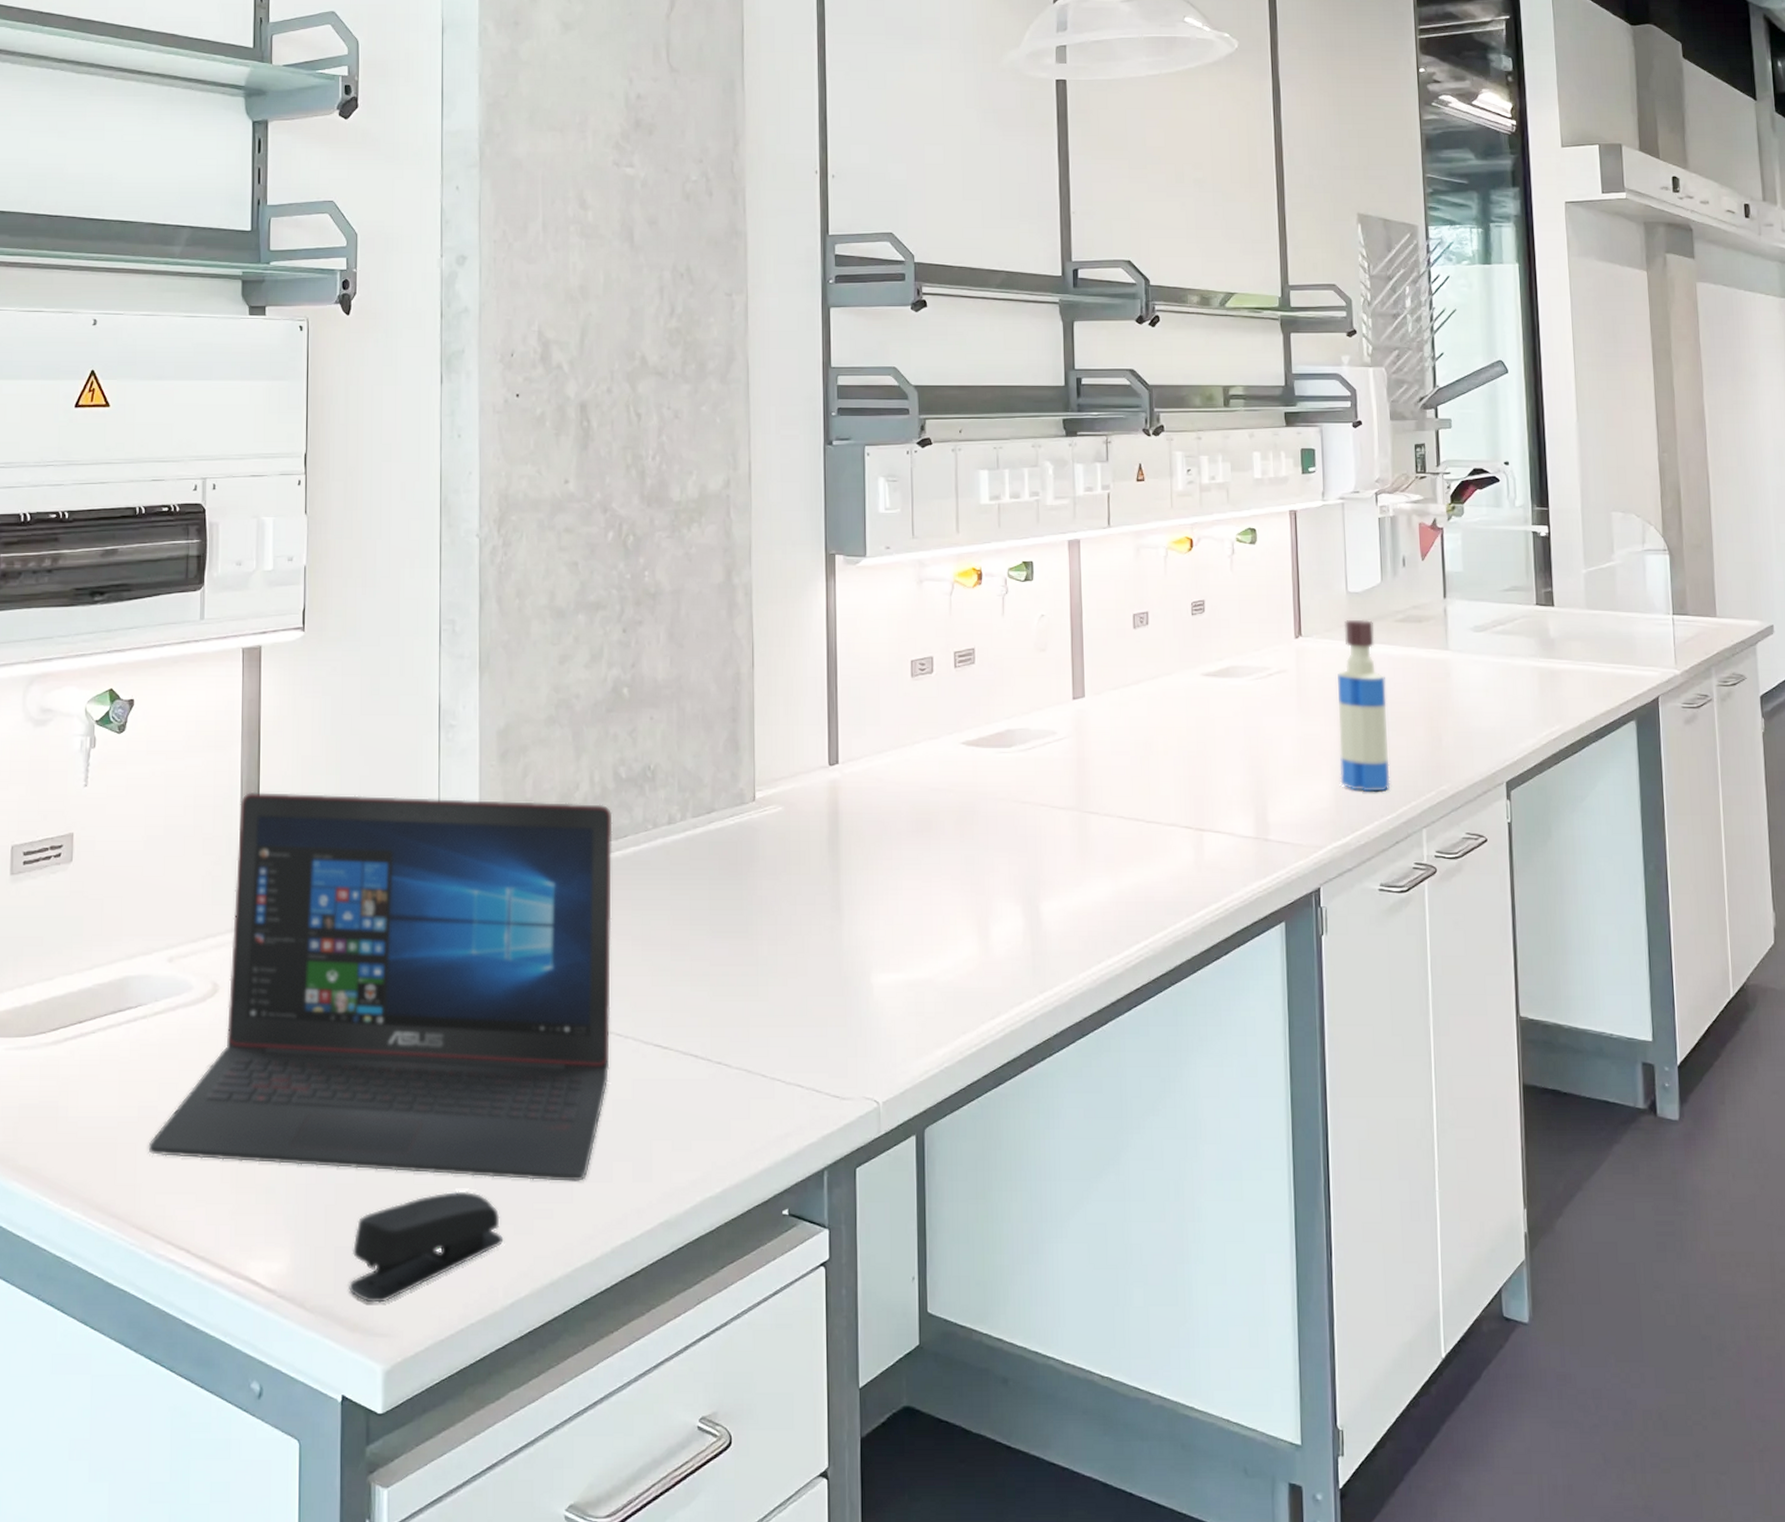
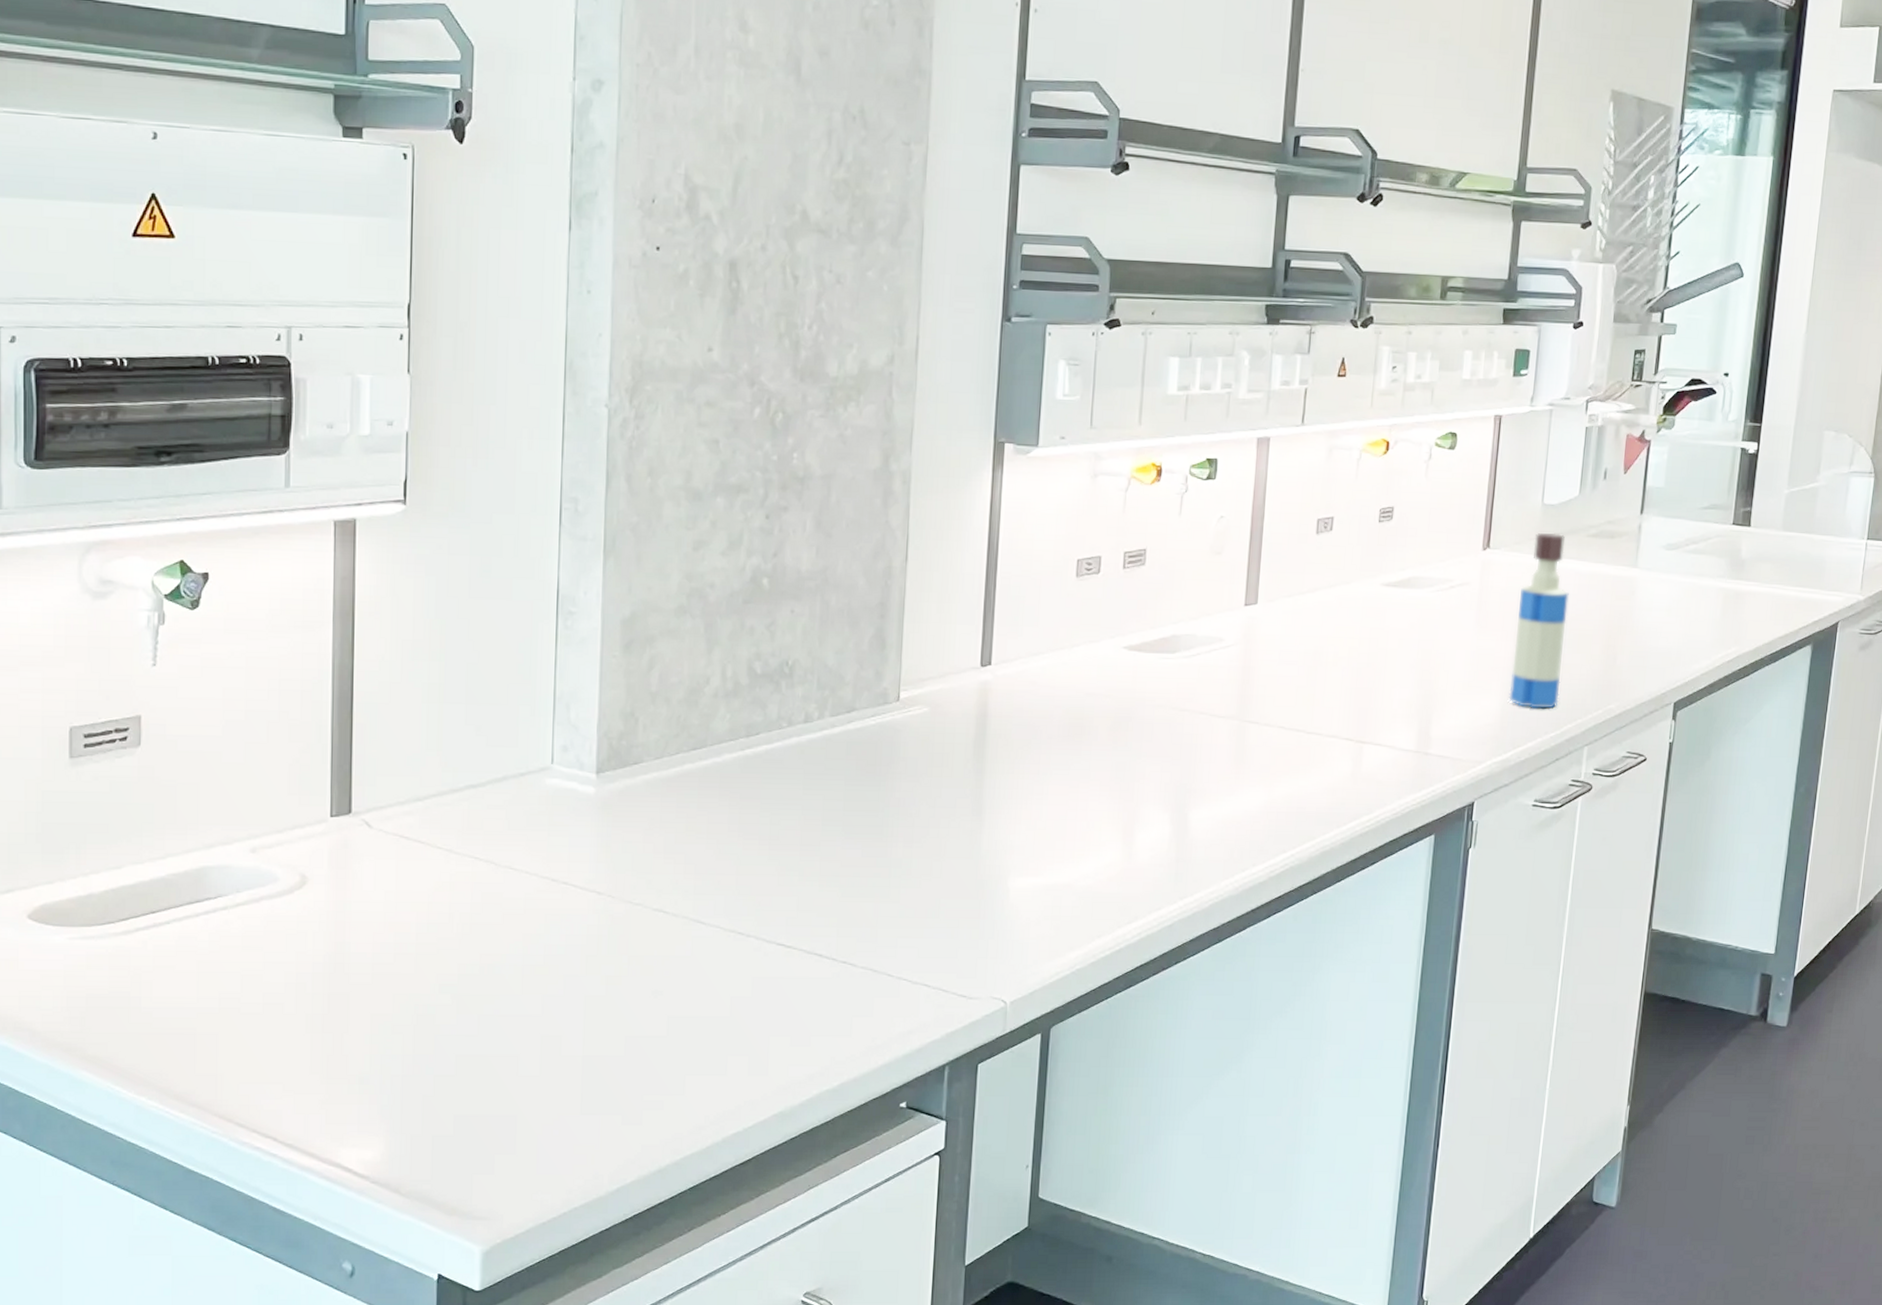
laptop: present [148,791,613,1181] -> none [230,676,745,1075]
stapler: present [349,1191,504,1303] -> none [447,1083,611,1188]

